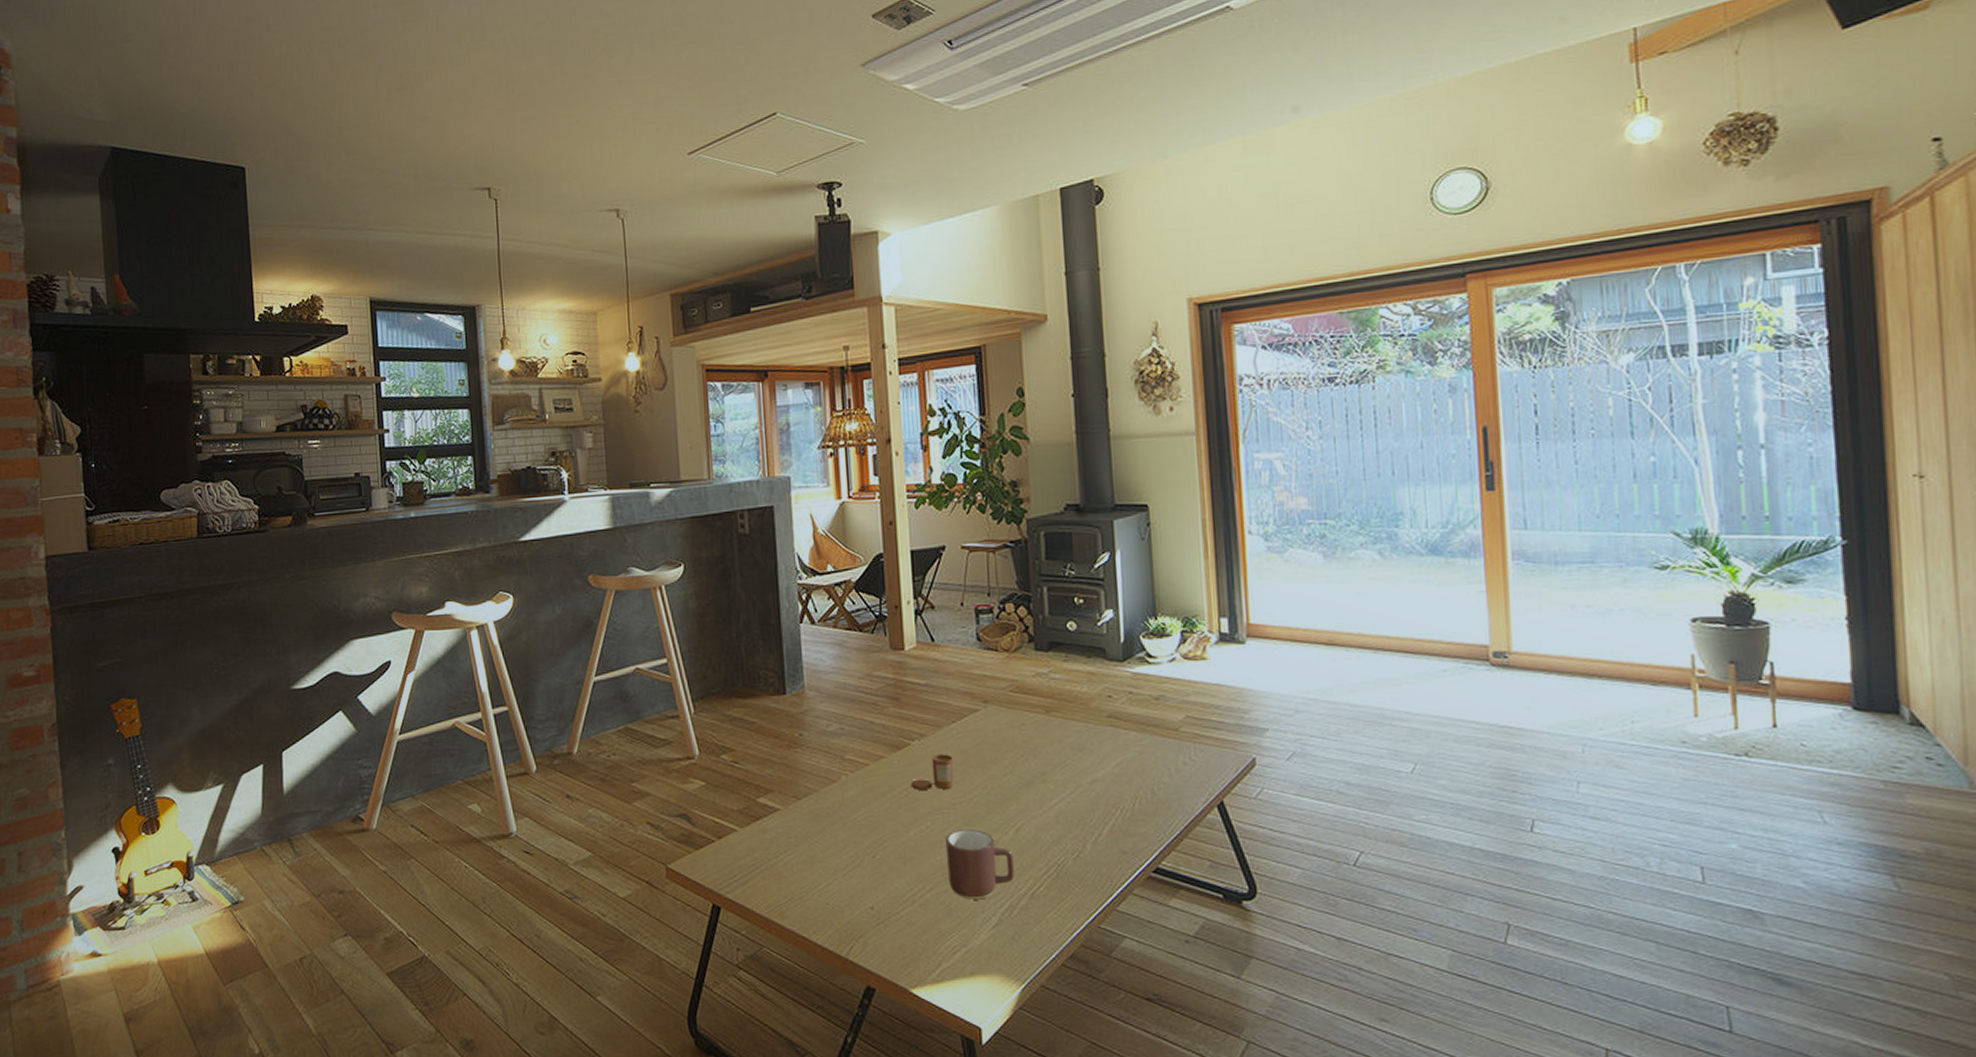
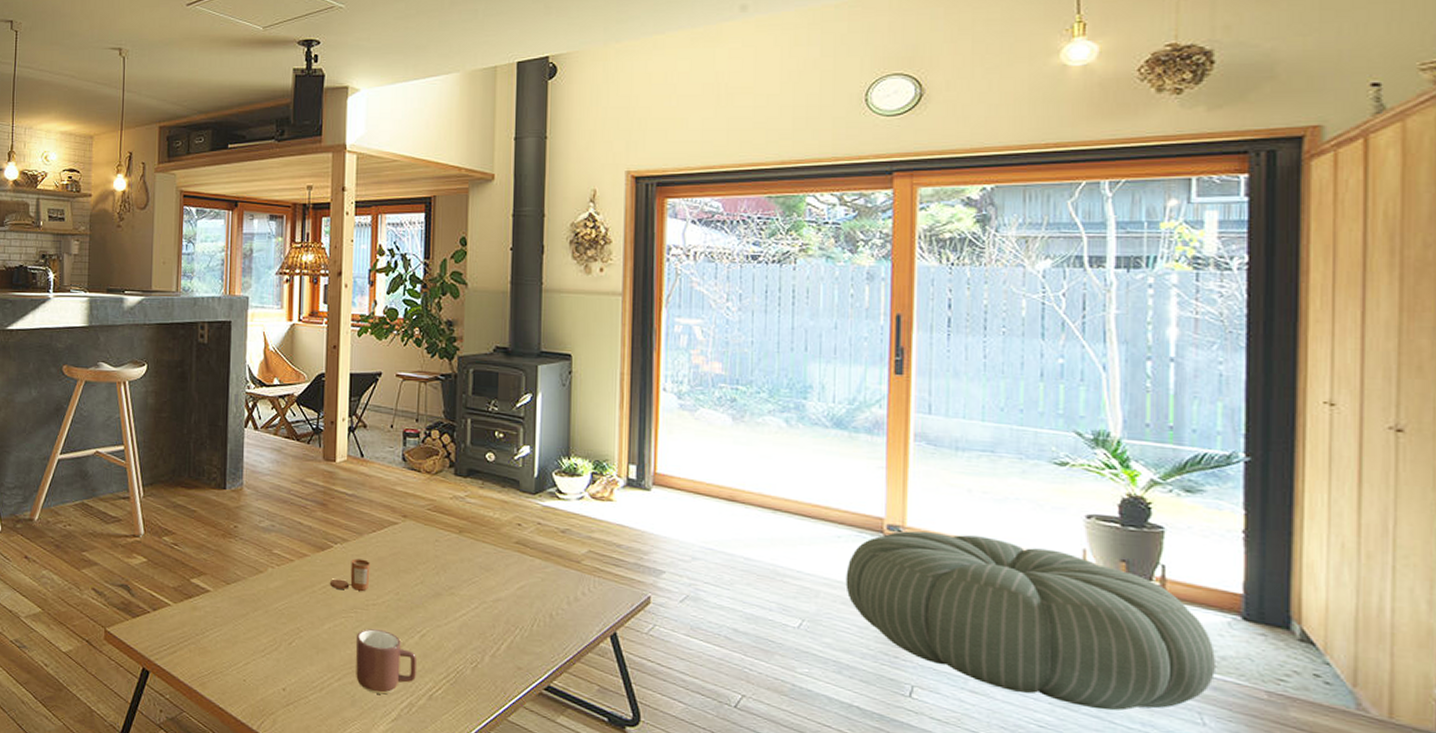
pouf: none [1455,653,1831,821] -> present [845,531,1215,711]

